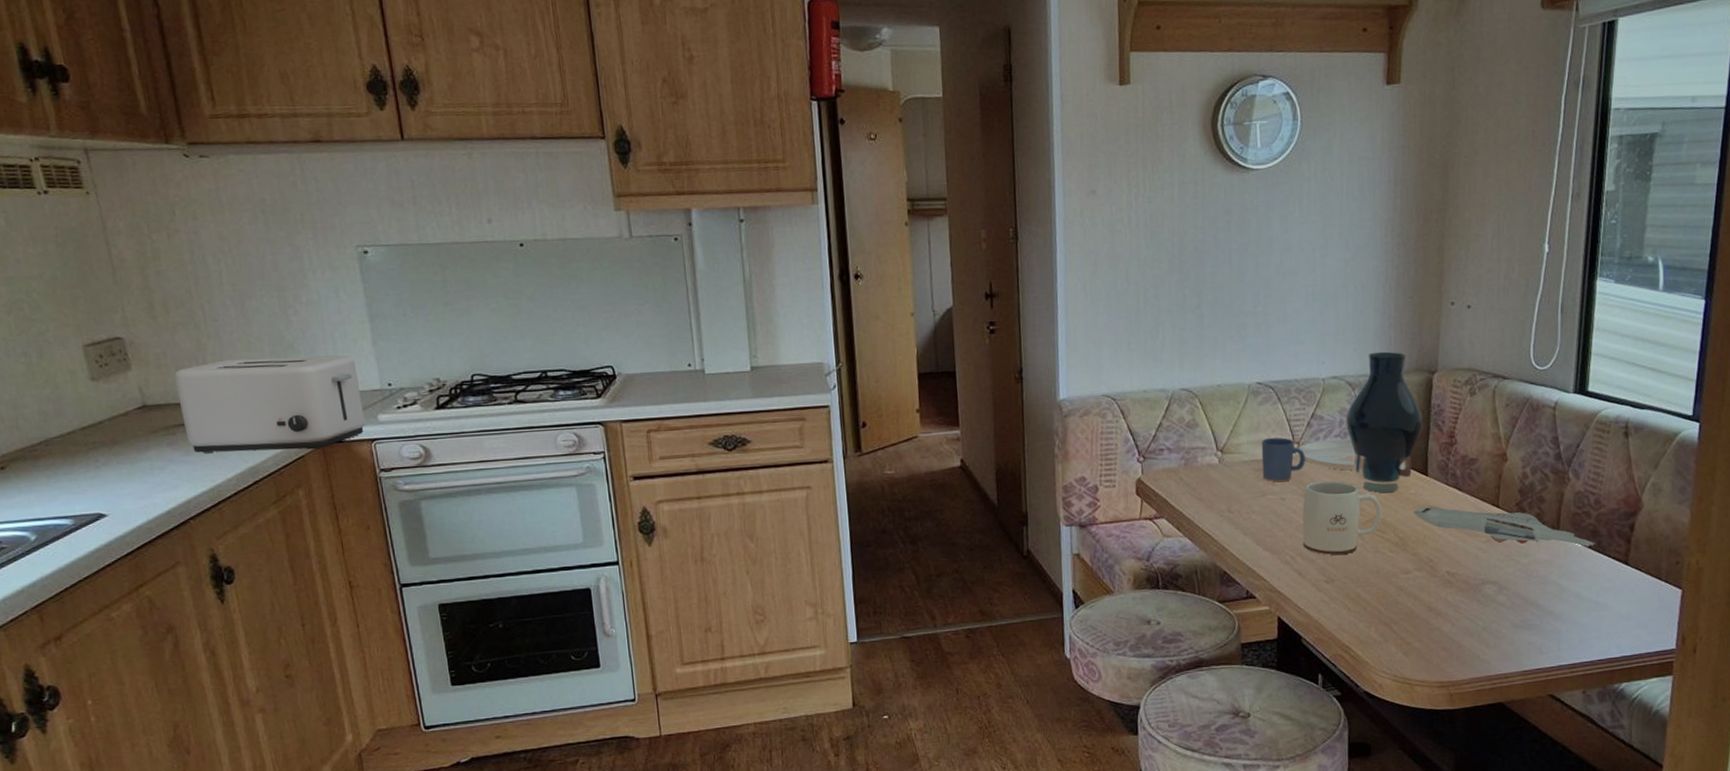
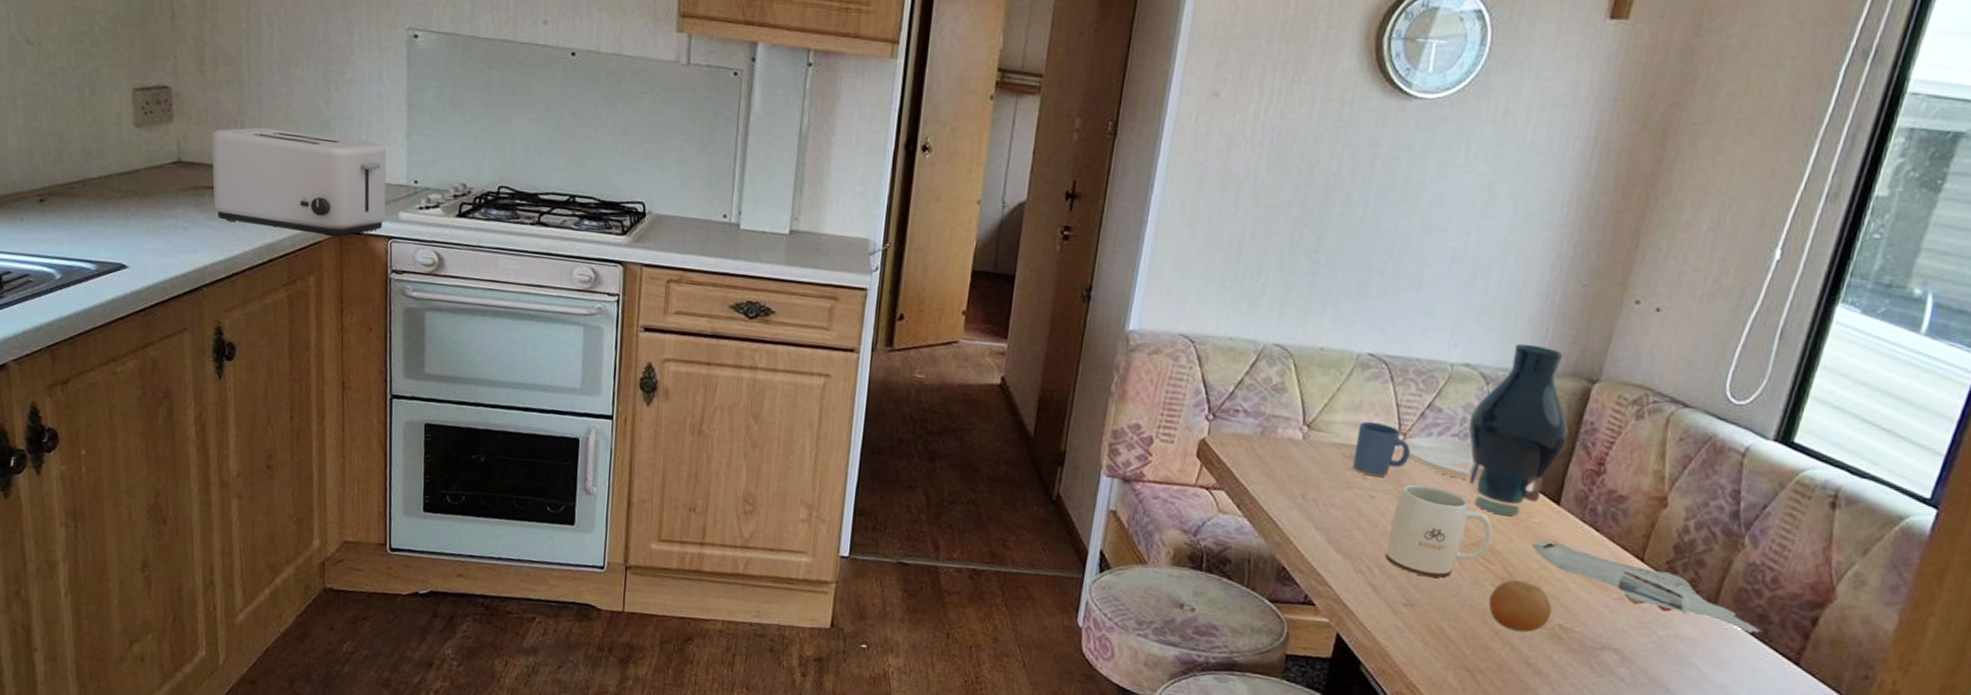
fruit: none [1390,542,1439,585] -> present [1488,579,1552,633]

